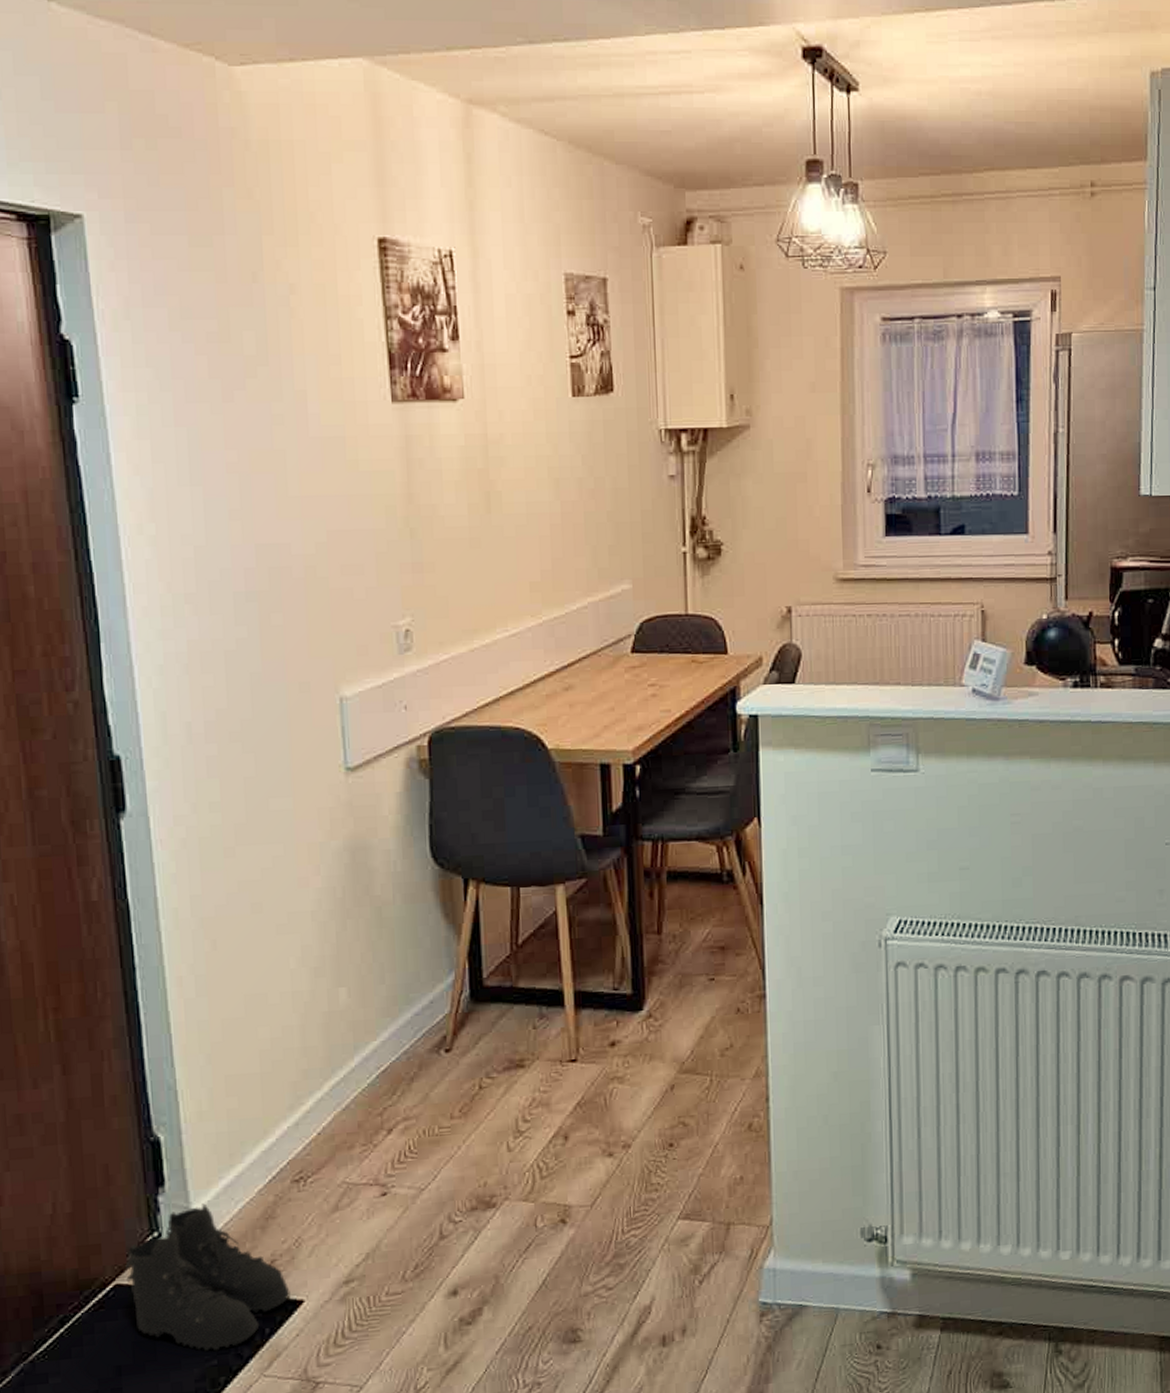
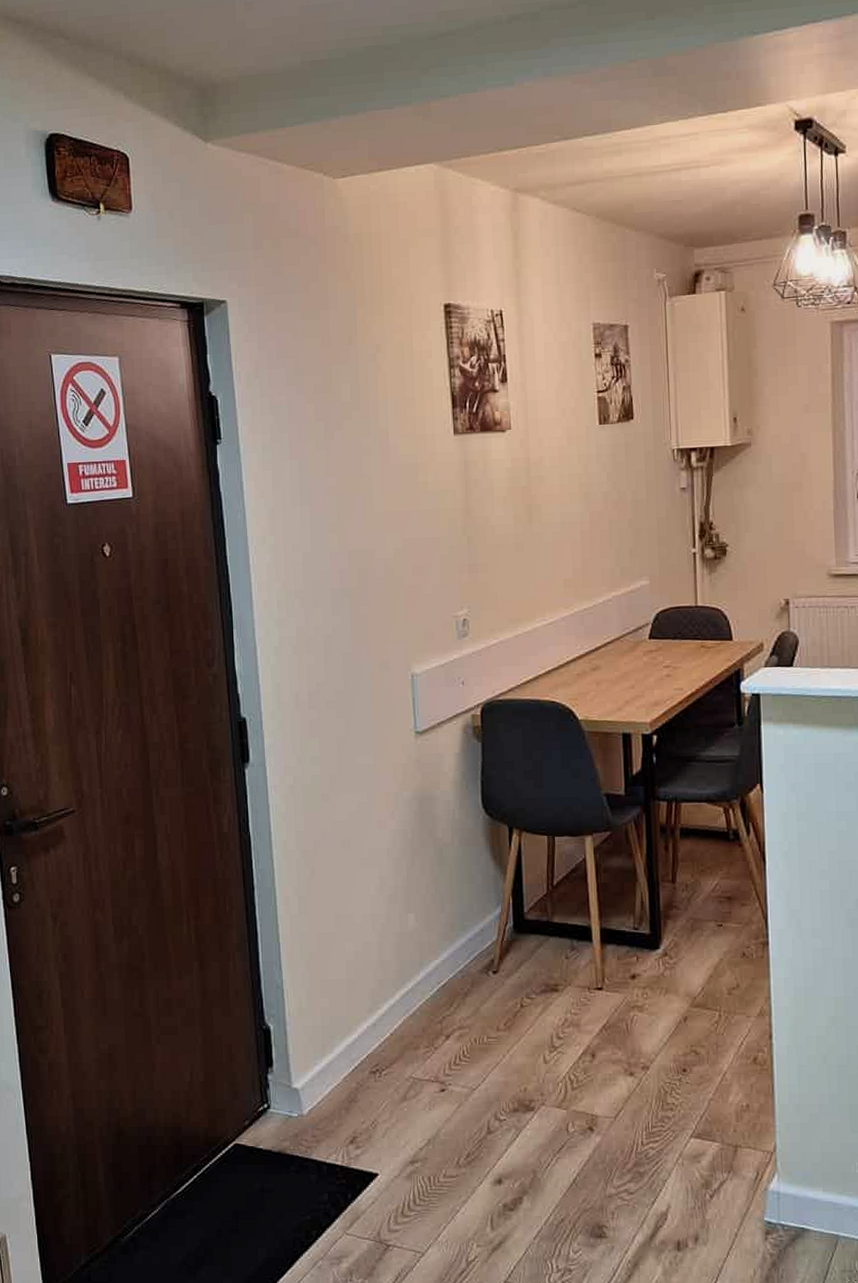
boots: present [125,1203,290,1352] -> none [243,1084,368,1208]

